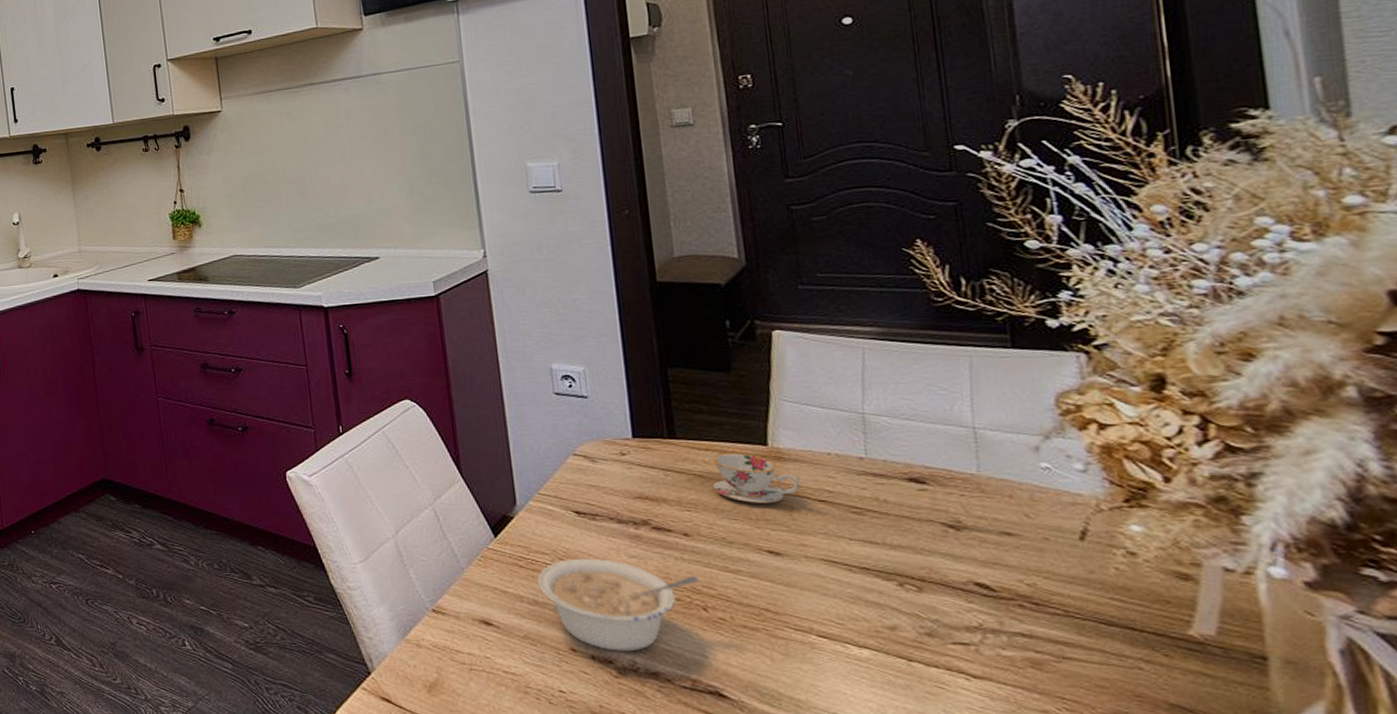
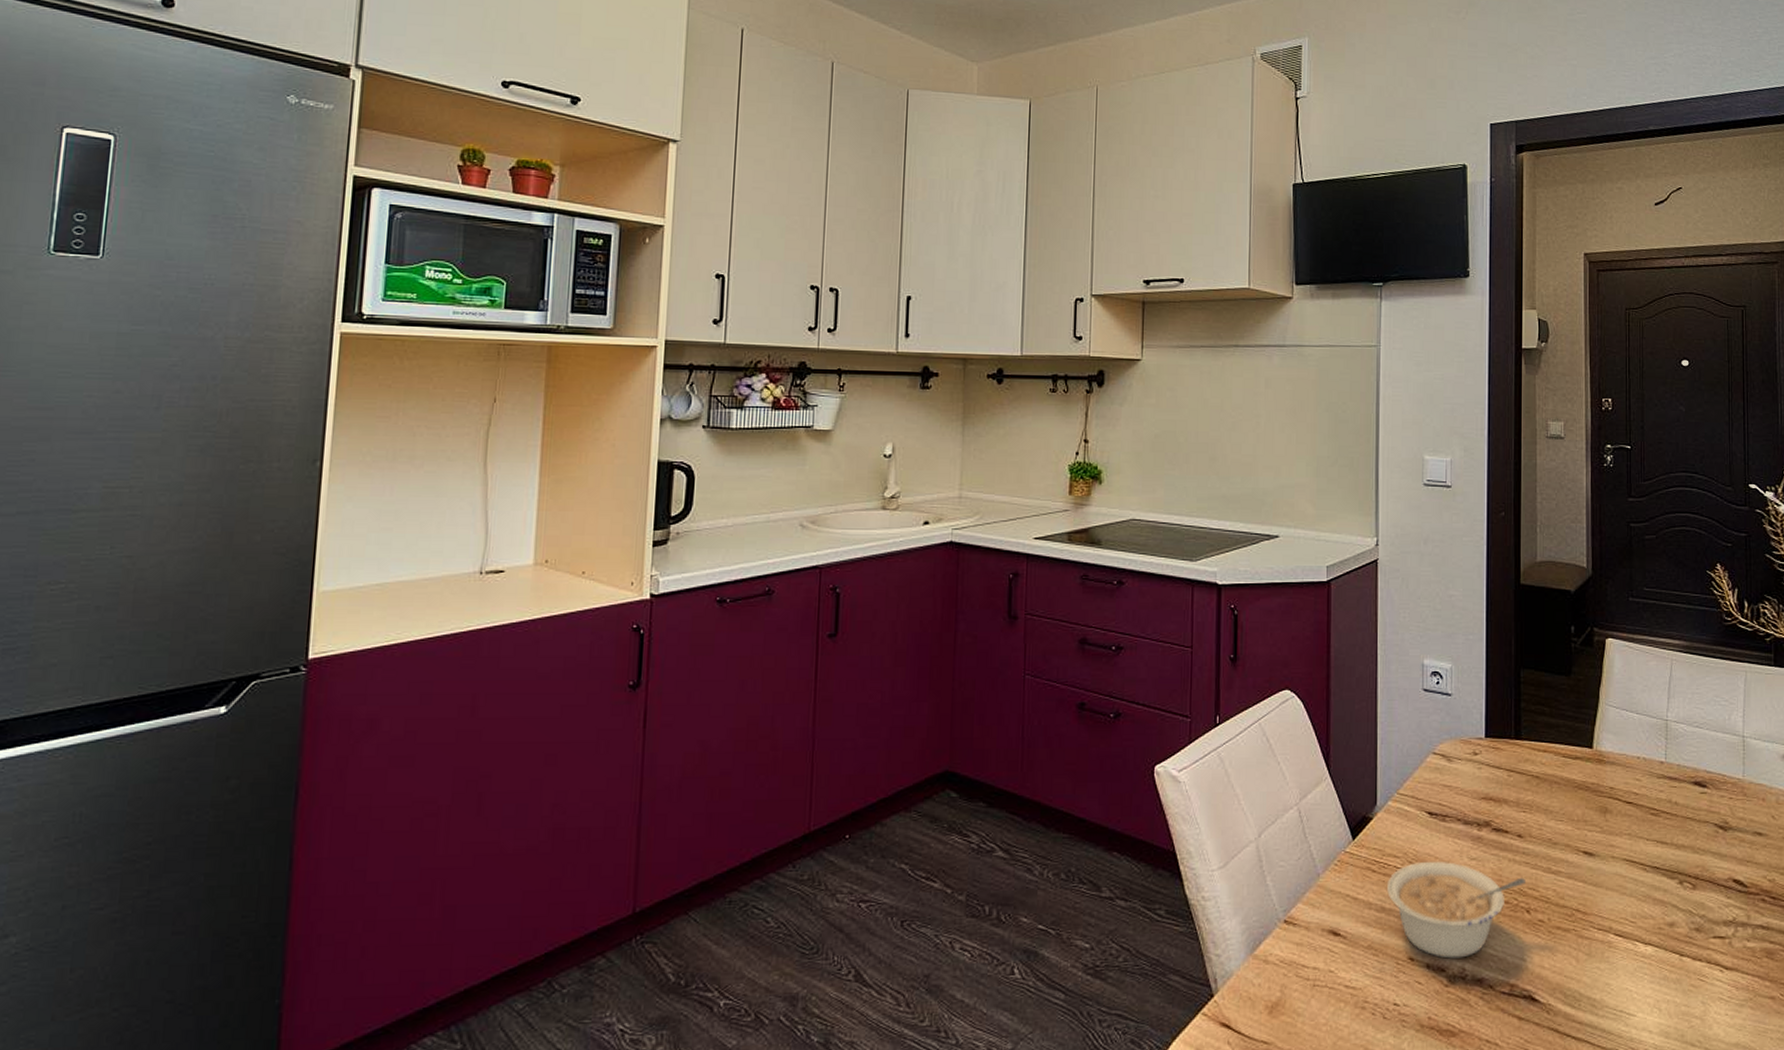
teacup: present [712,453,800,503] -> none [1547,755,1615,804]

